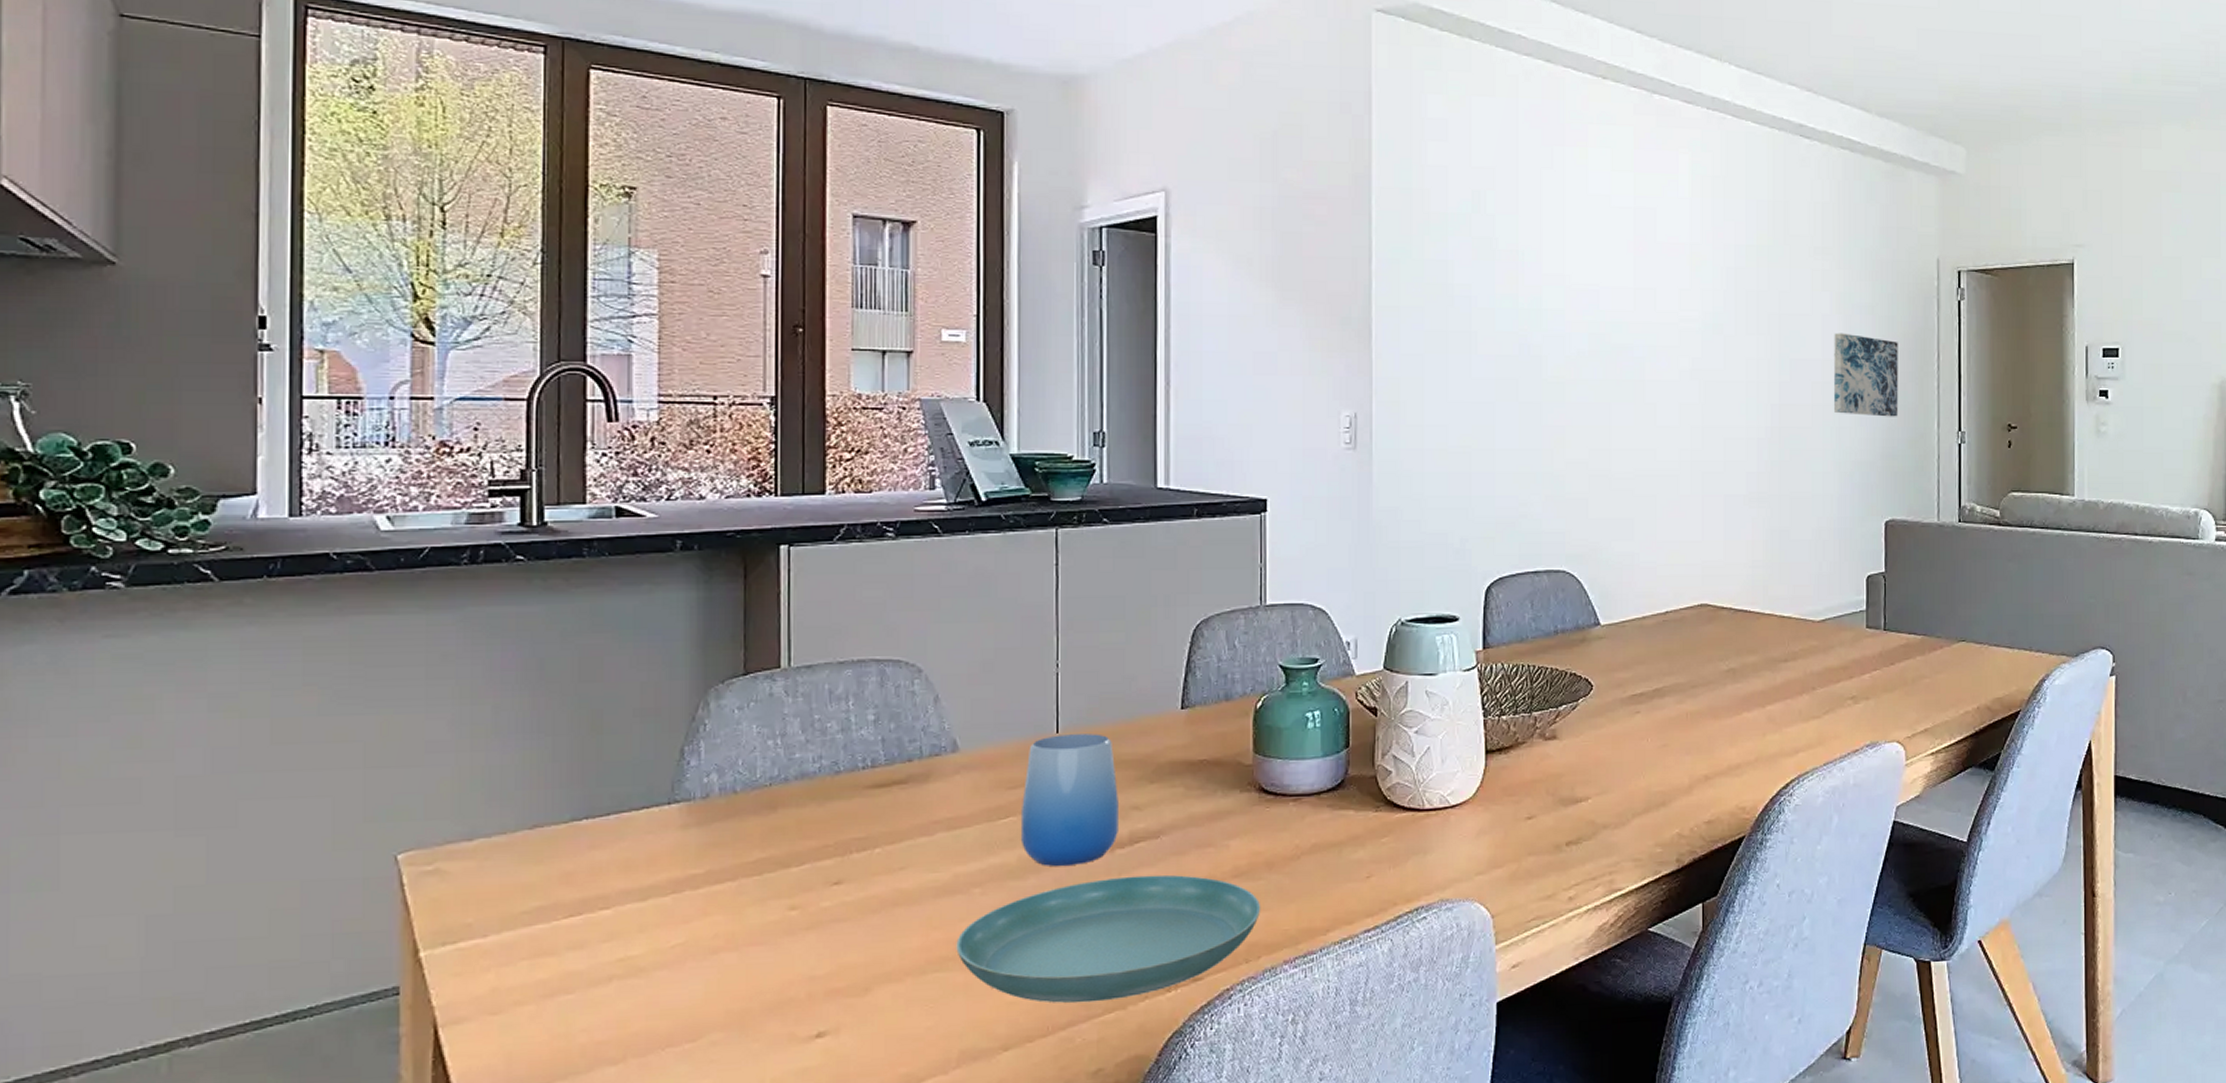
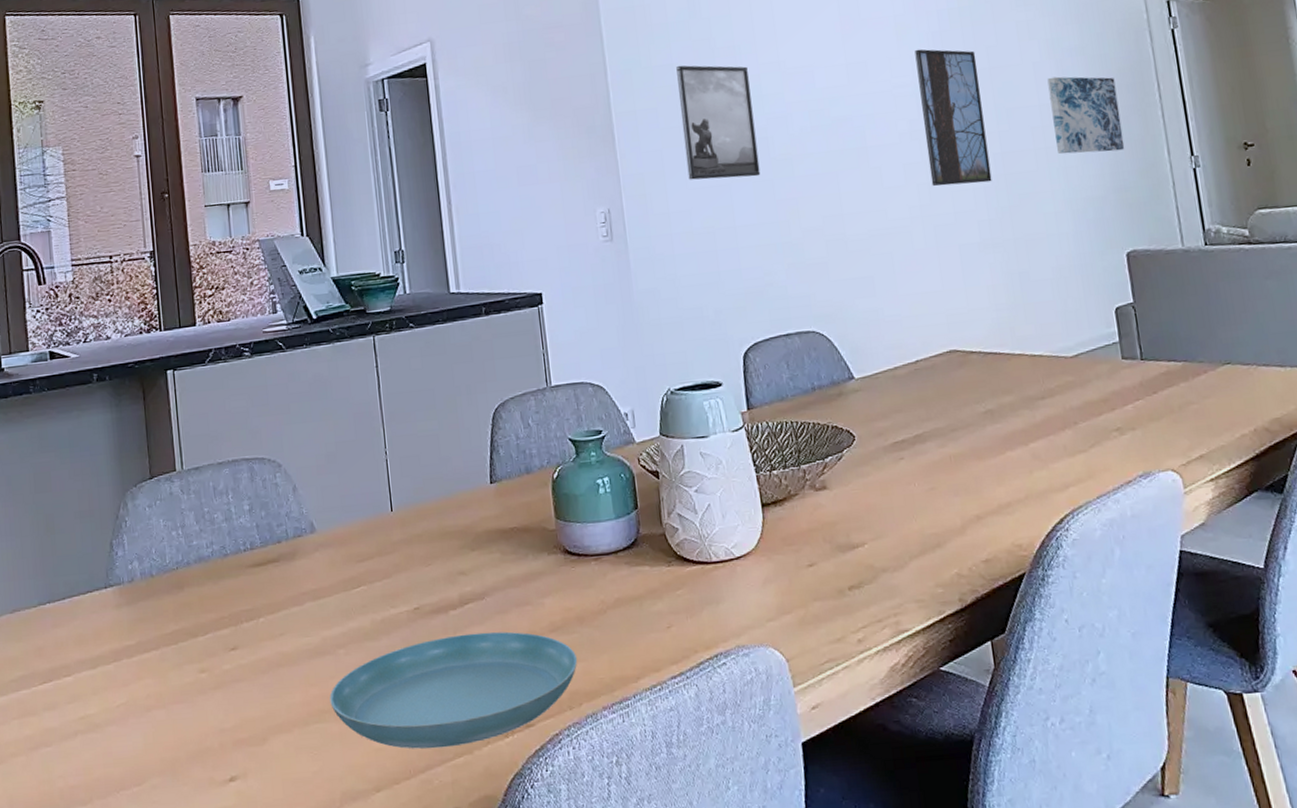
cup: present [1020,734,1118,867] -> none [369,510,450,628]
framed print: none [1449,263,1529,397] -> present [676,65,761,180]
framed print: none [1705,283,1768,433] -> present [914,49,992,187]

